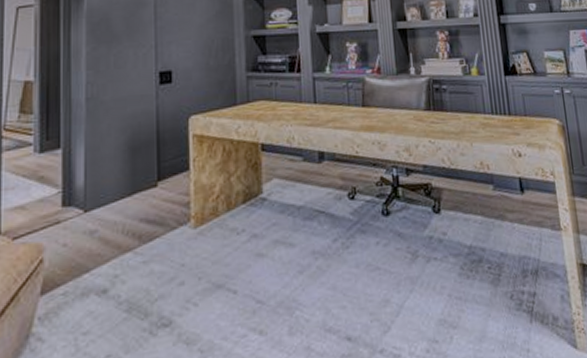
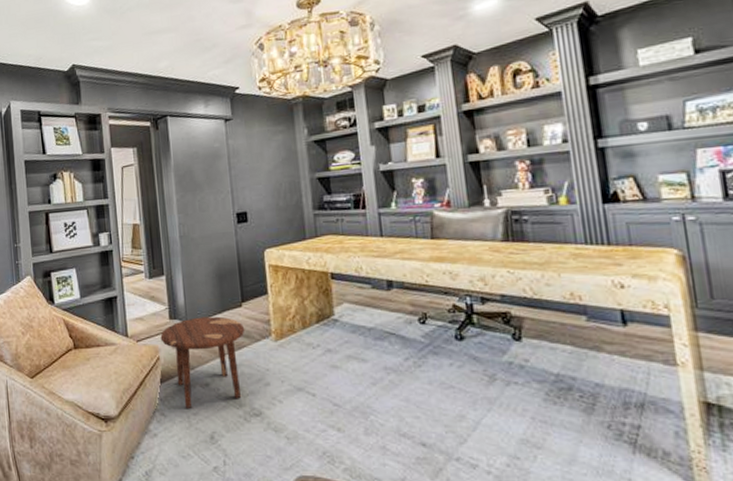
side table: none [47,200,159,327] -> present [160,316,245,408]

